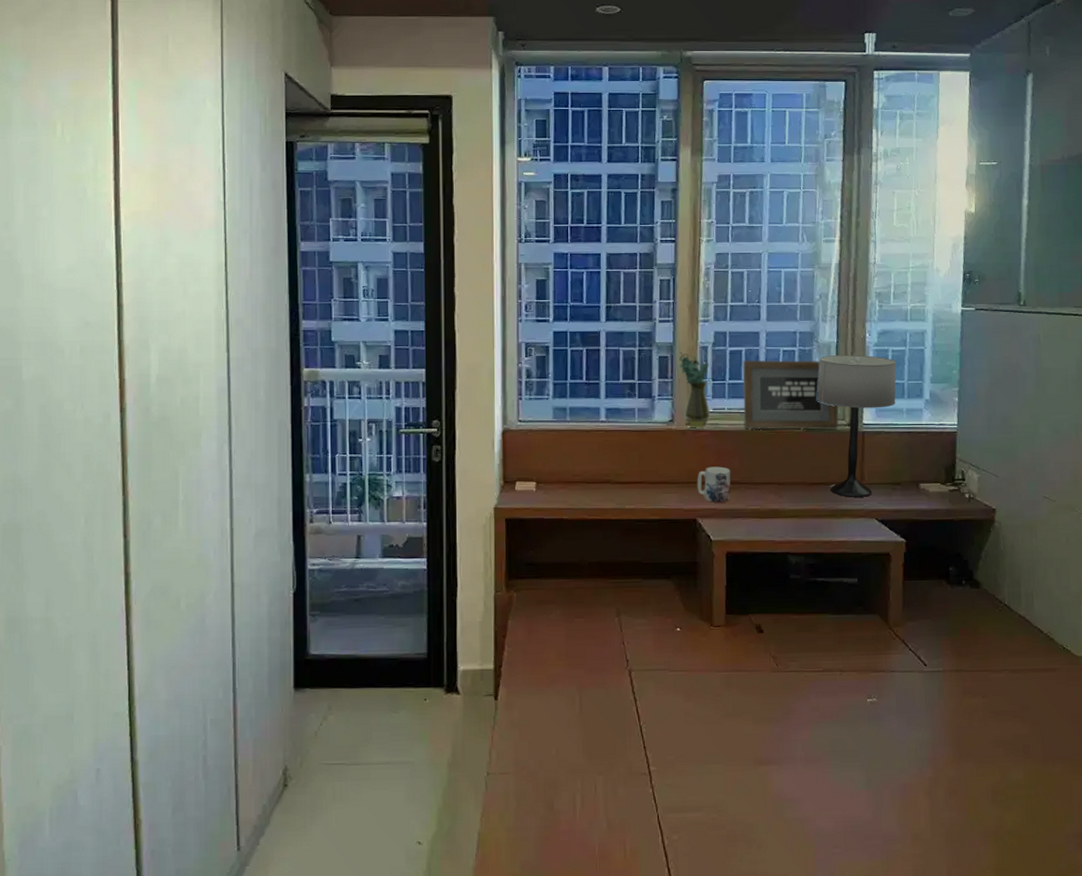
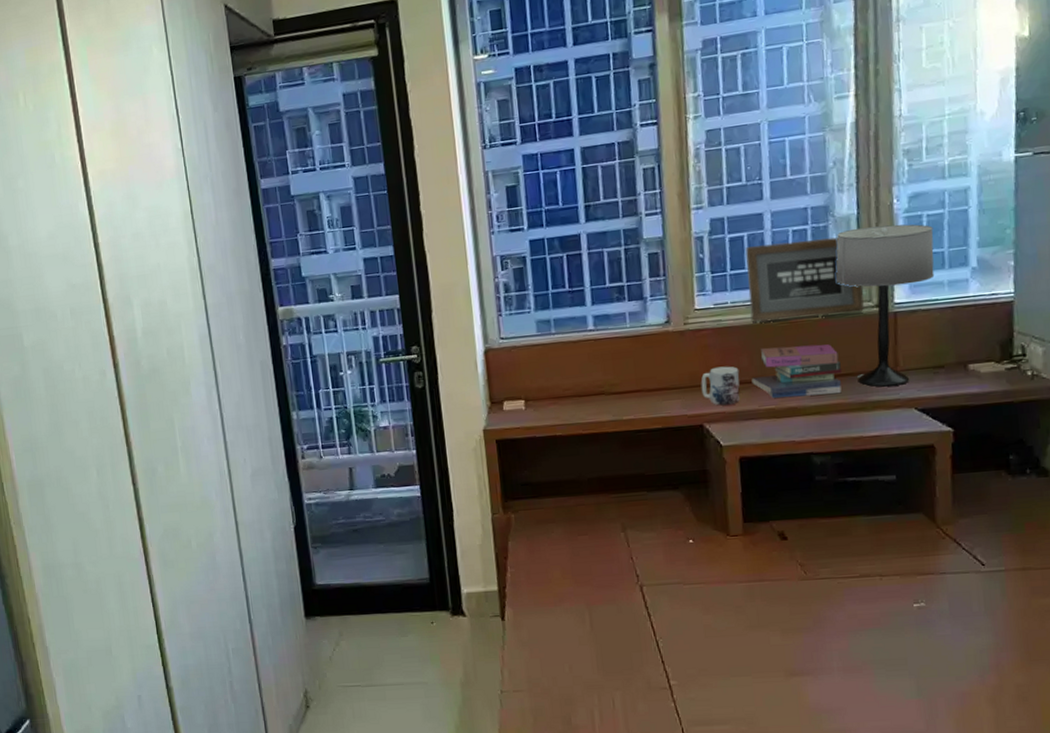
vase: present [679,352,710,428] -> none [671,246,712,328]
books: none [741,452,818,501] -> present [751,344,843,398]

